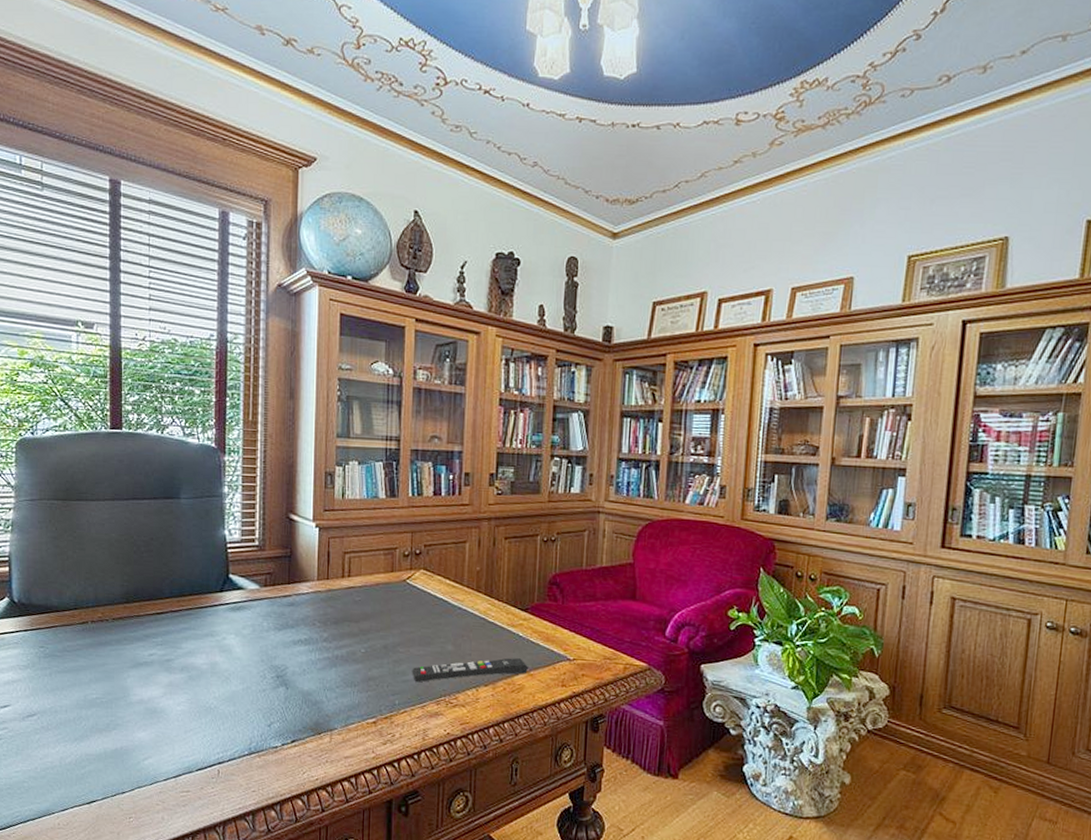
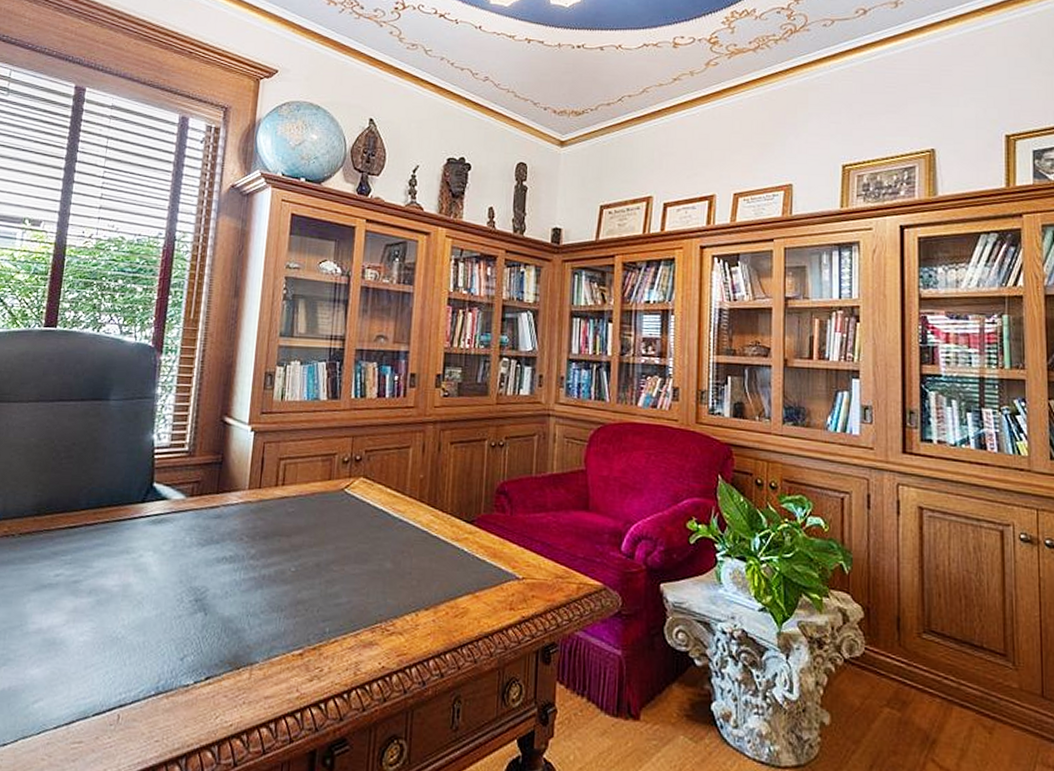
remote control: present [412,658,529,683] -> none [345,577,474,606]

